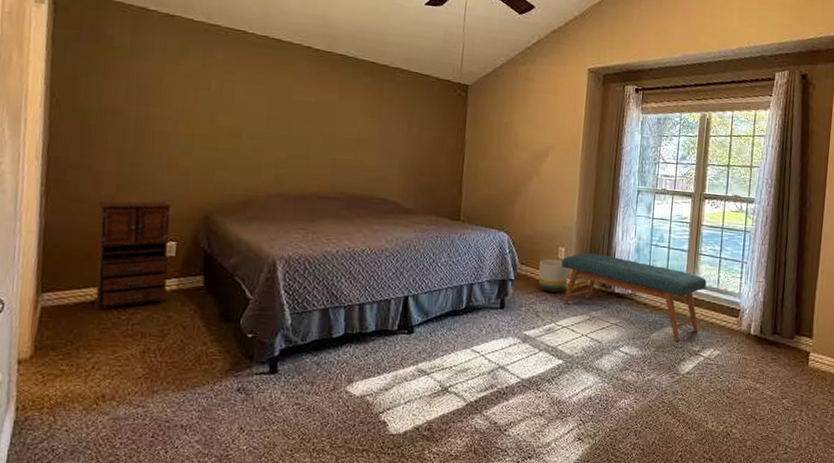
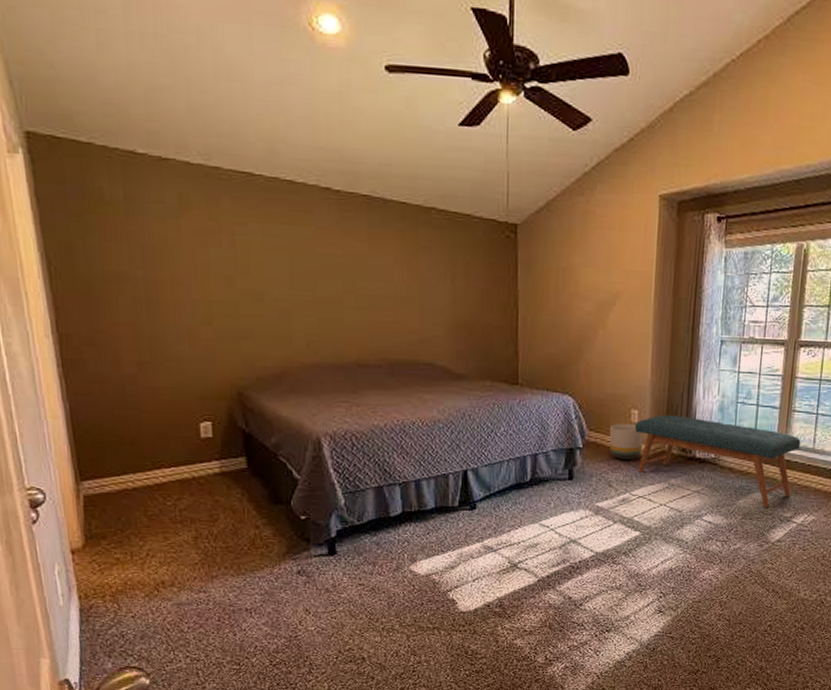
chest of drawers: present [94,201,172,310] -> none [122,378,212,496]

